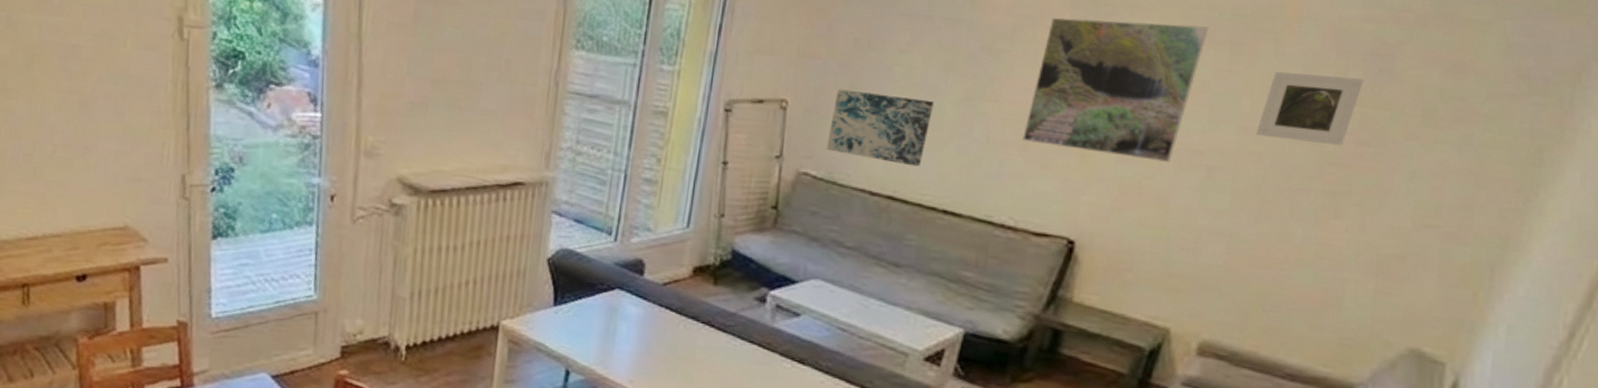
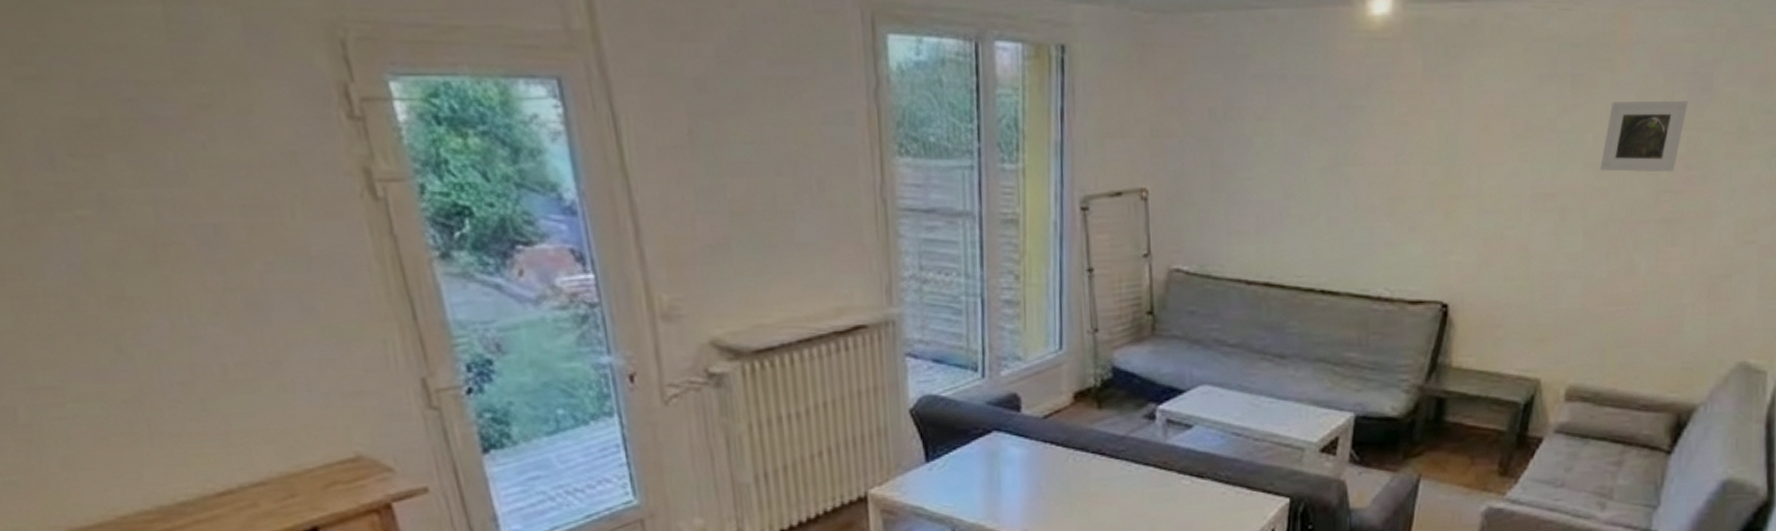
wall art: present [826,89,934,167] -> none [1195,169,1298,247]
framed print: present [1022,17,1209,162] -> none [1389,59,1551,209]

